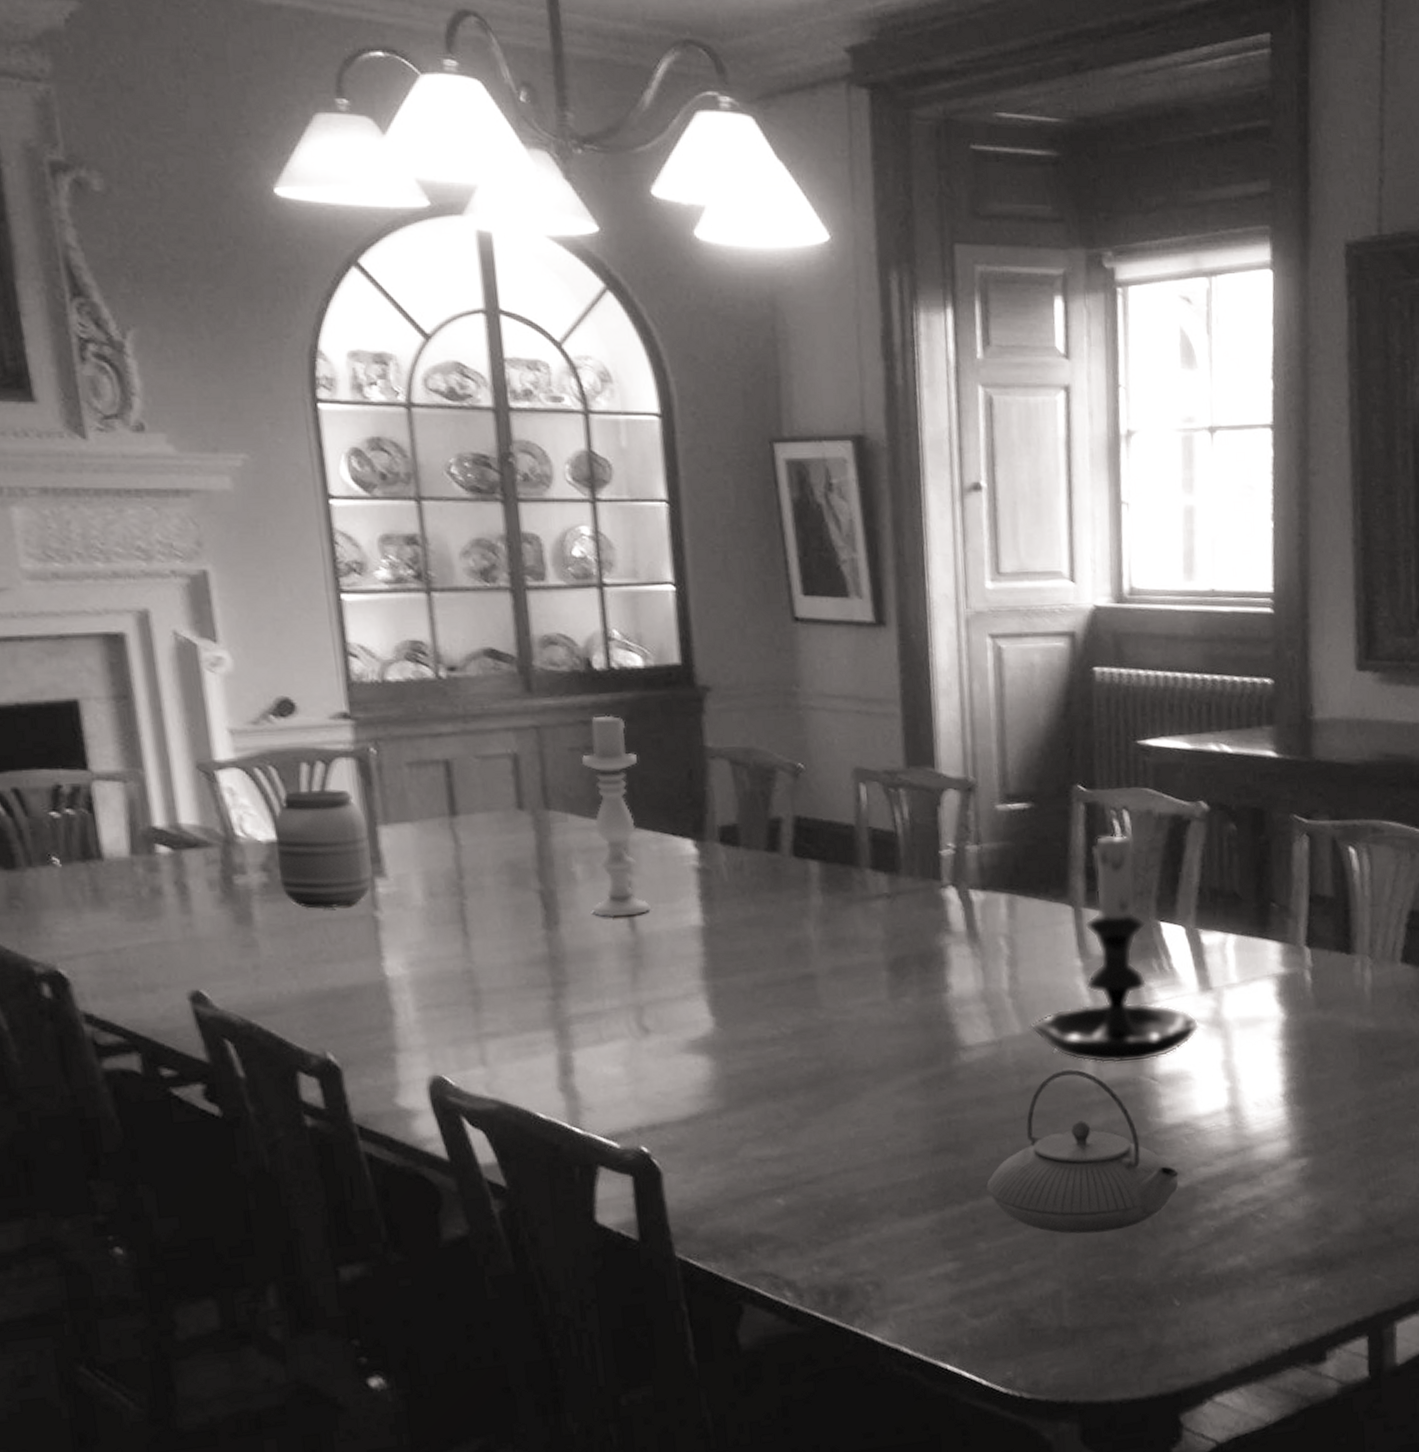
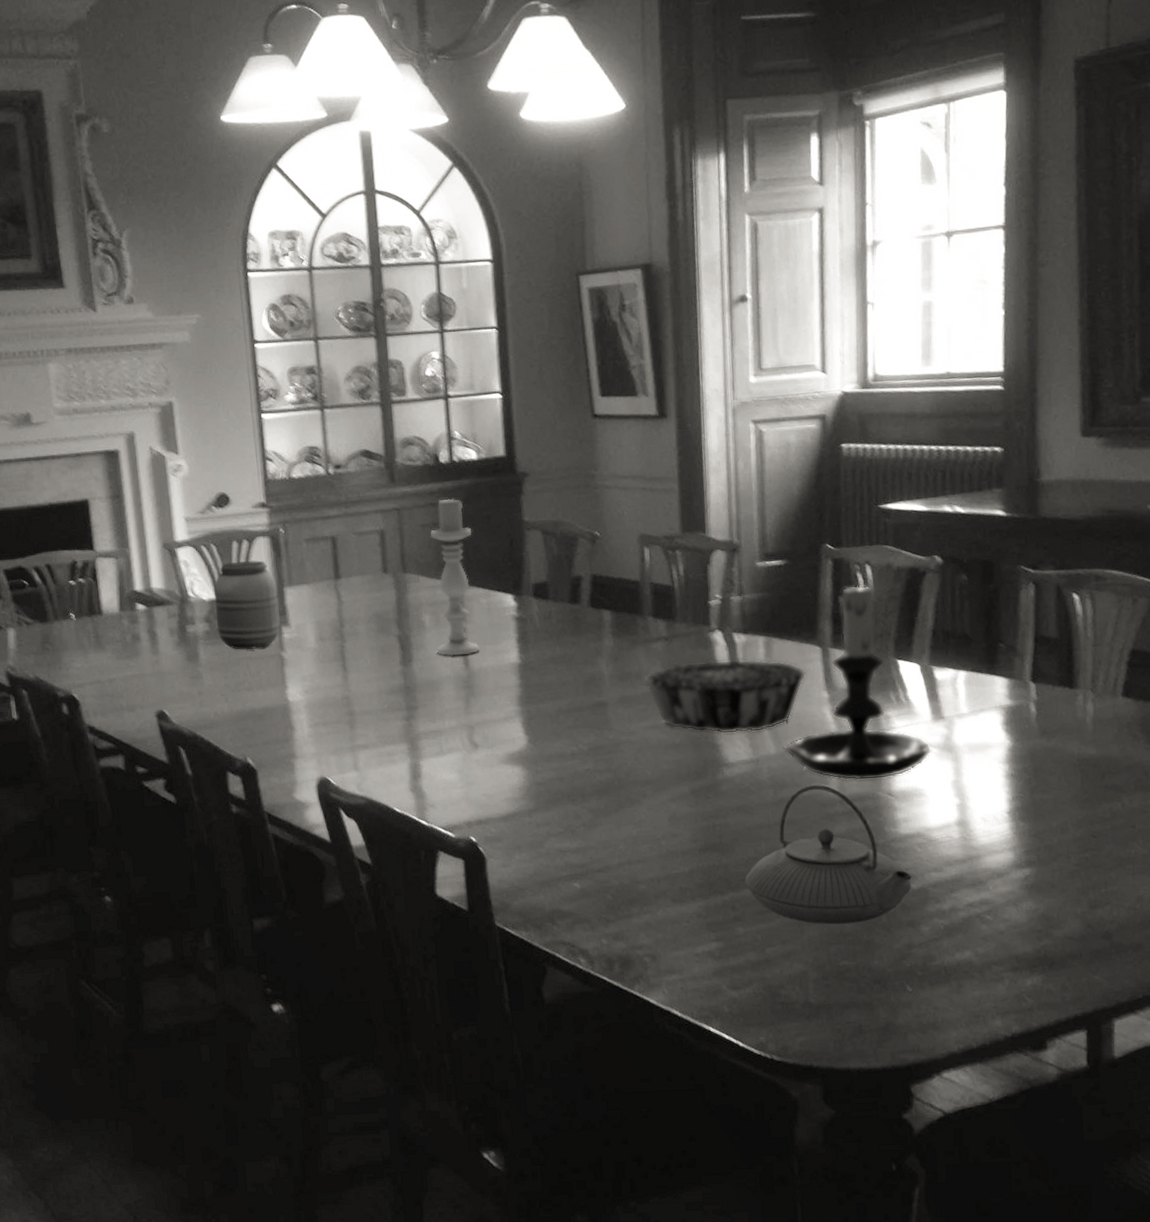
decorative bowl: none [861,921,1056,1012] -> present [644,659,806,735]

